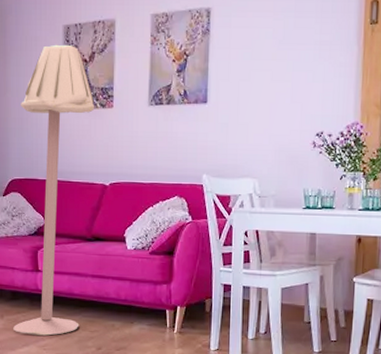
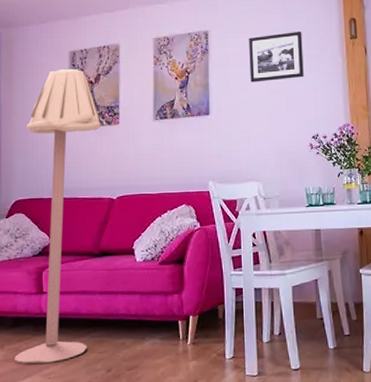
picture frame: none [253,13,315,70] -> present [249,32,304,83]

